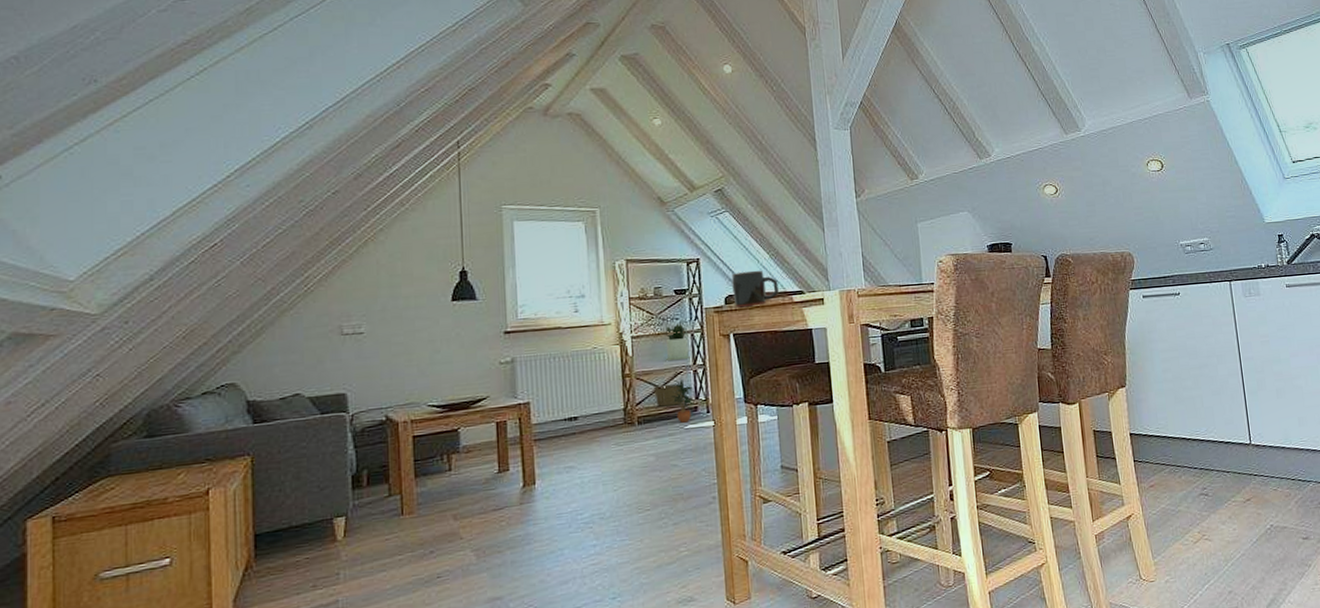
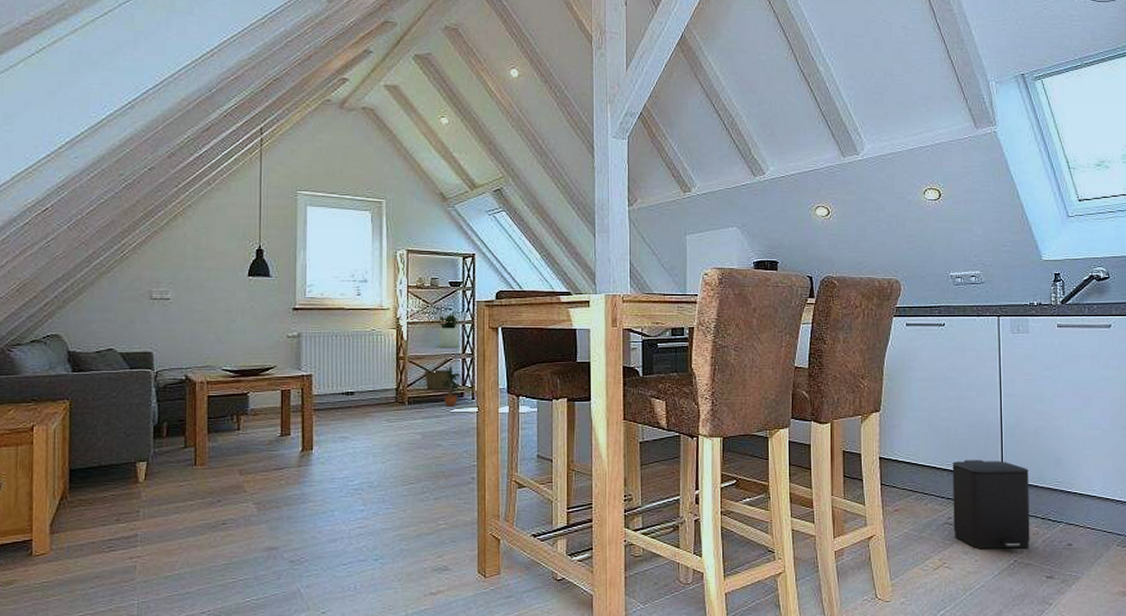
mug: present [731,270,779,308] -> none [504,269,547,303]
pedal bin: none [1201,425,1284,517] -> present [952,460,1030,549]

